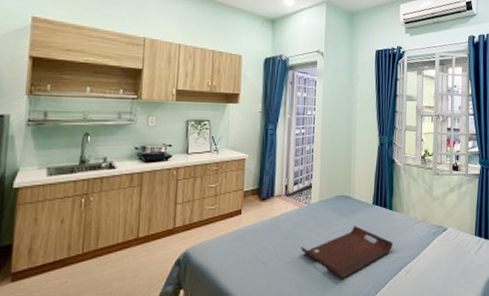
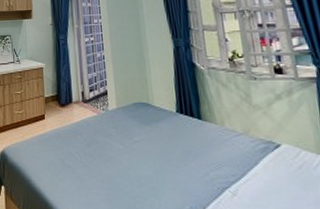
serving tray: present [300,225,394,278] -> none [103,134,210,193]

